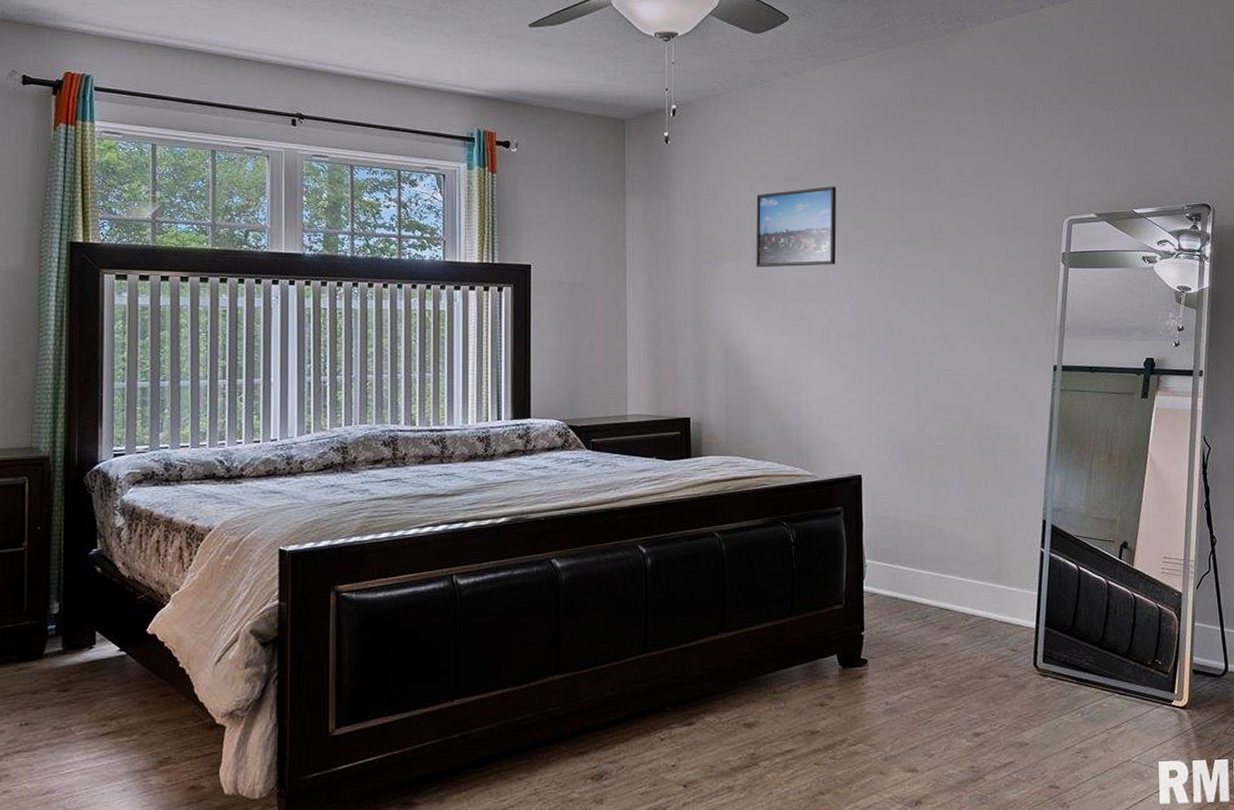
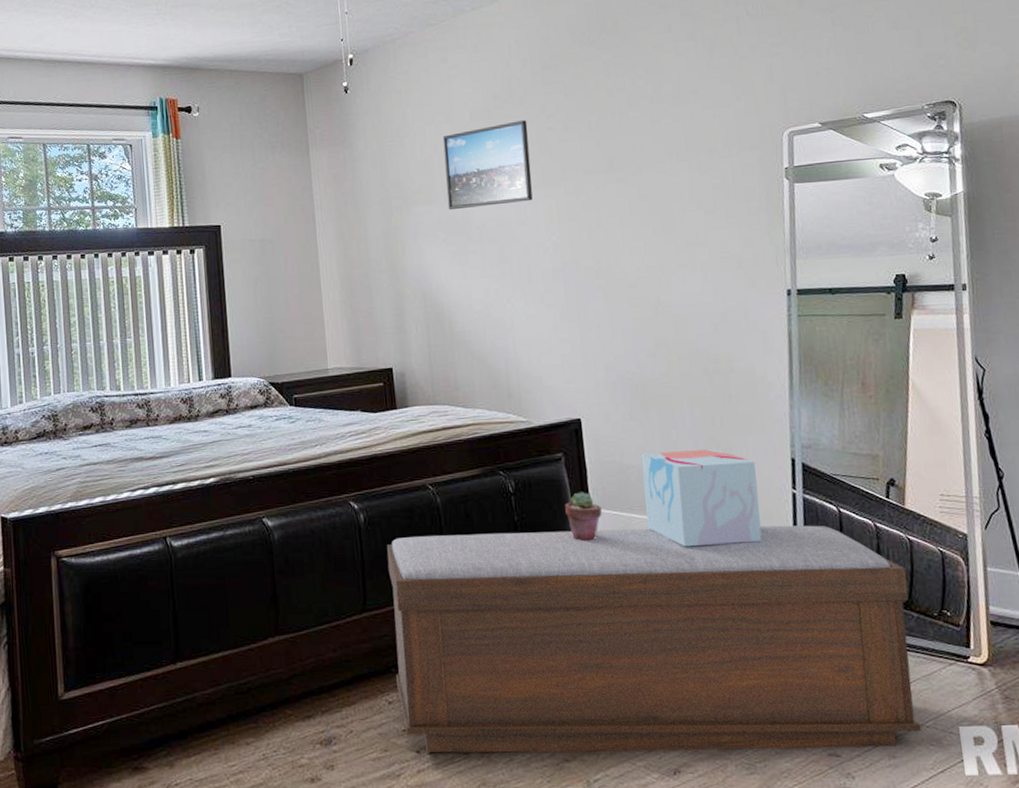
bench: none [670,580,1129,787] -> present [387,525,922,753]
potted succulent: none [840,544,874,590] -> present [565,492,603,541]
decorative box: none [912,509,1012,598] -> present [641,449,762,547]

